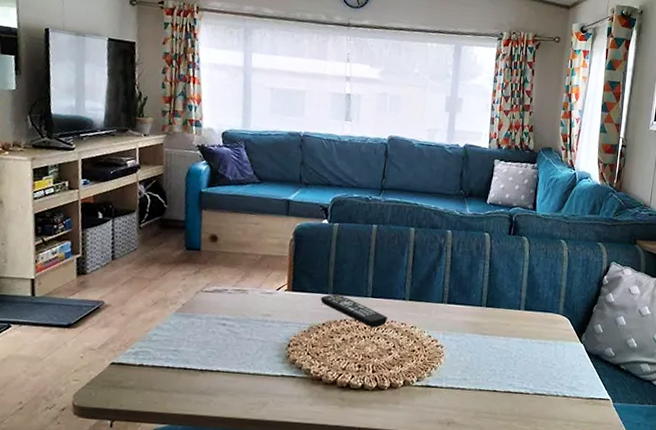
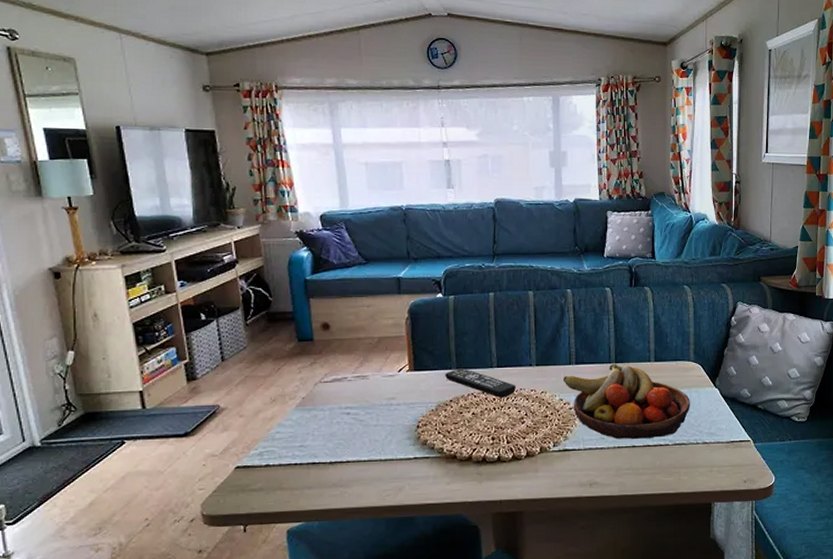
fruit bowl: none [434,307,555,386] -> present [564,363,690,440]

